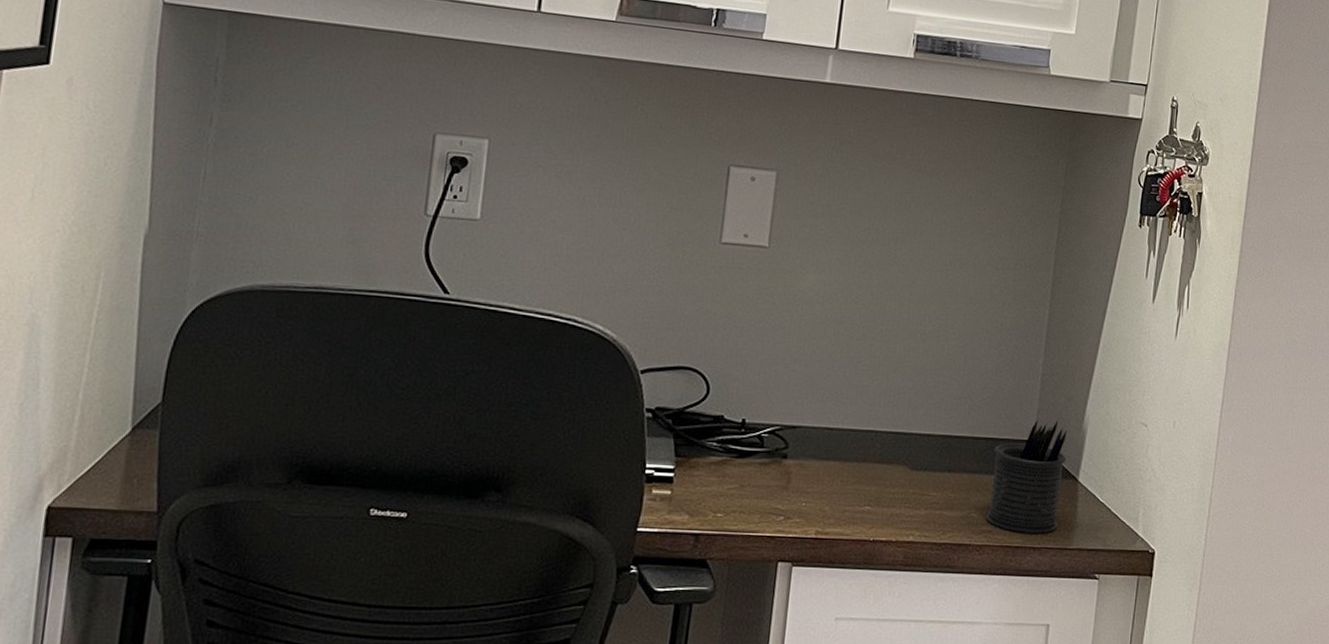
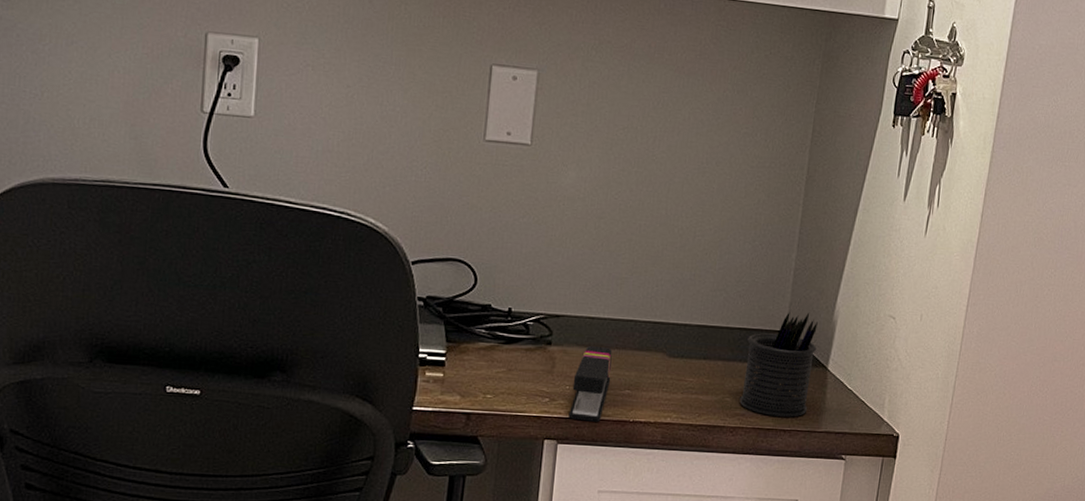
stapler: none [804,458,852,542] -> present [568,345,613,422]

